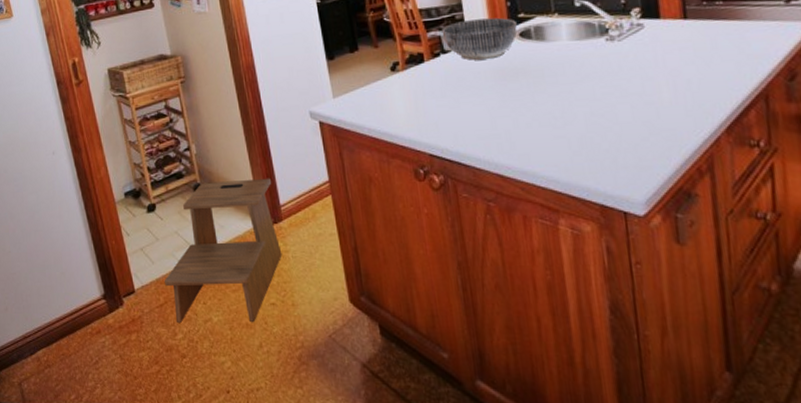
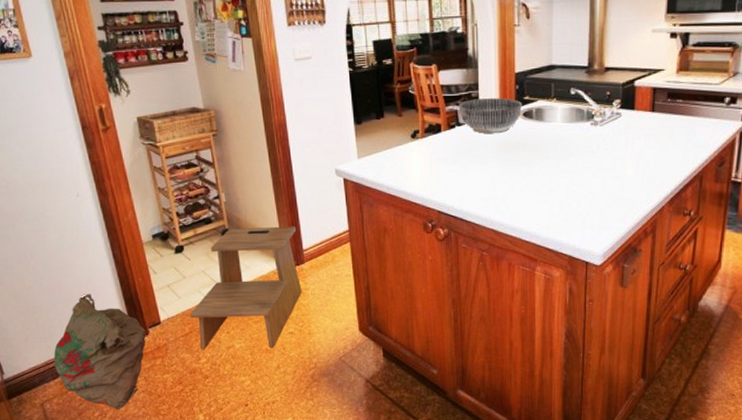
bag: none [31,259,121,393] -> present [54,294,146,410]

